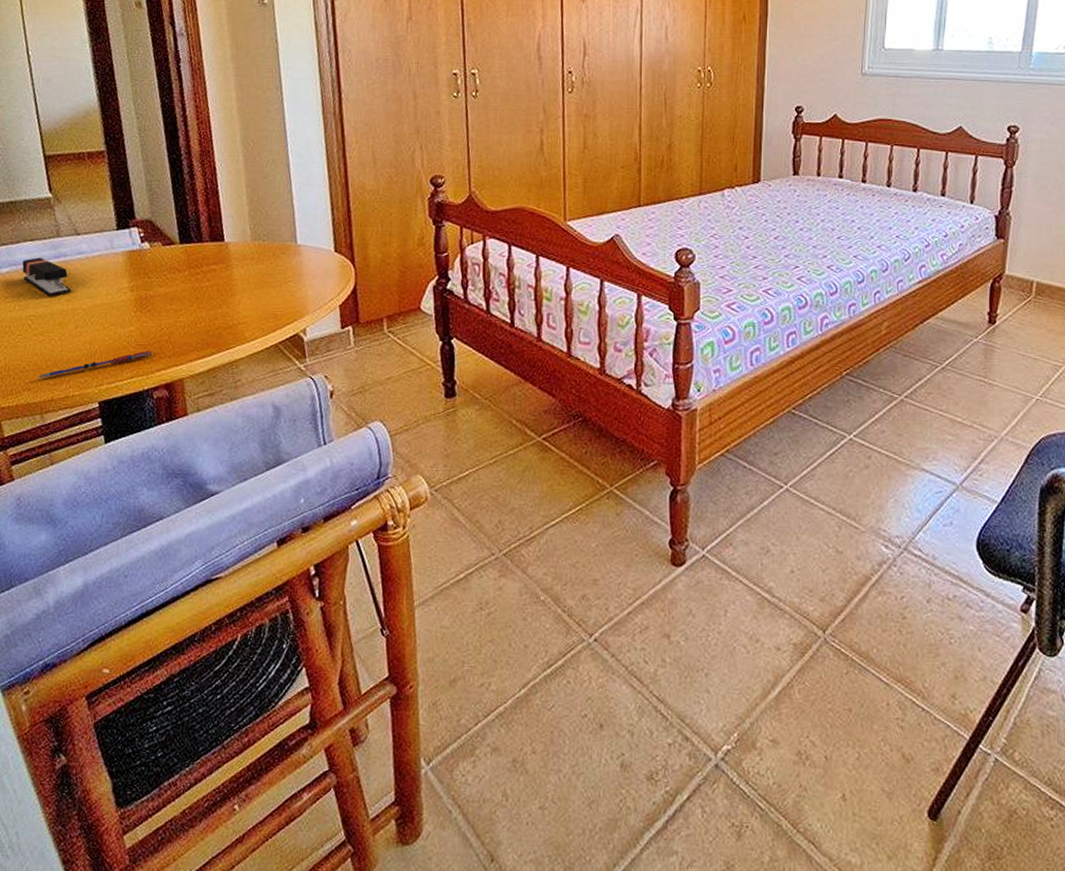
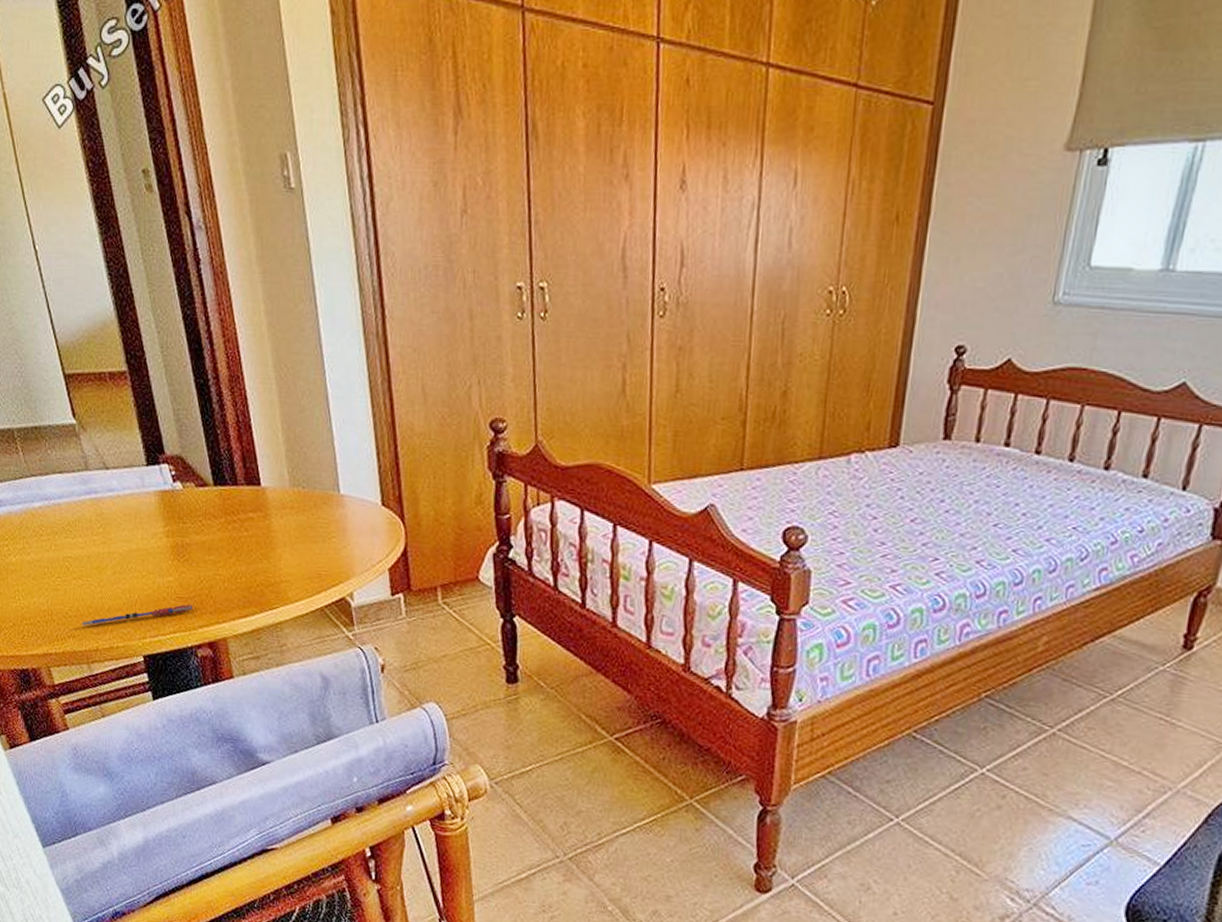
stapler: present [22,257,71,297] -> none [54,492,105,538]

